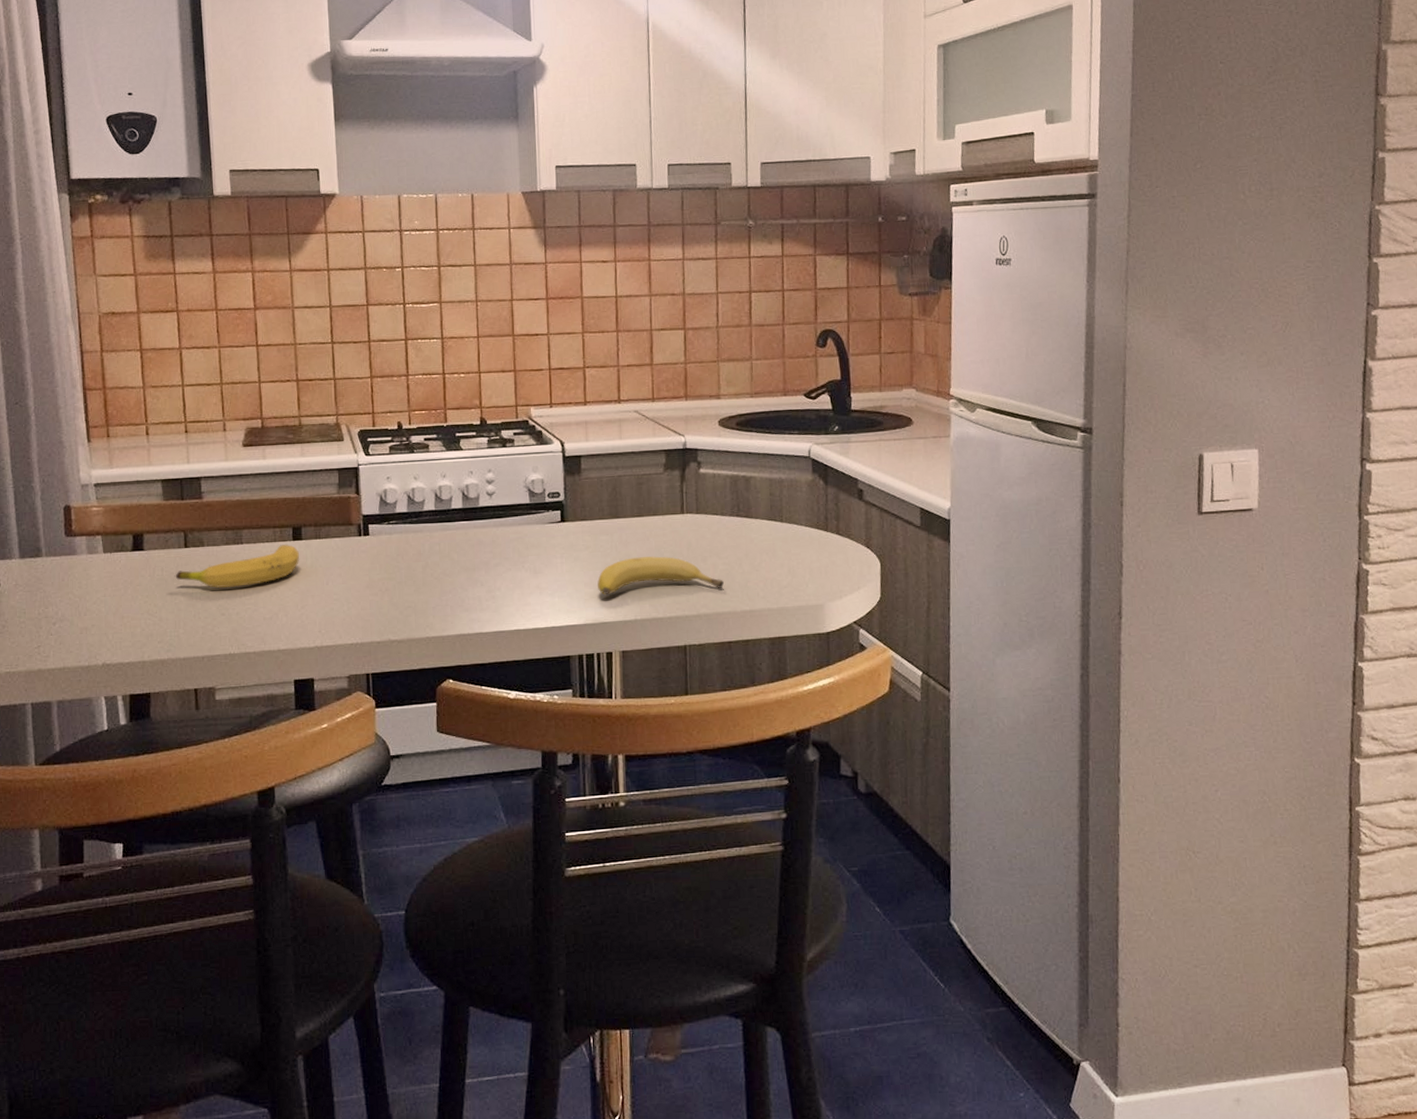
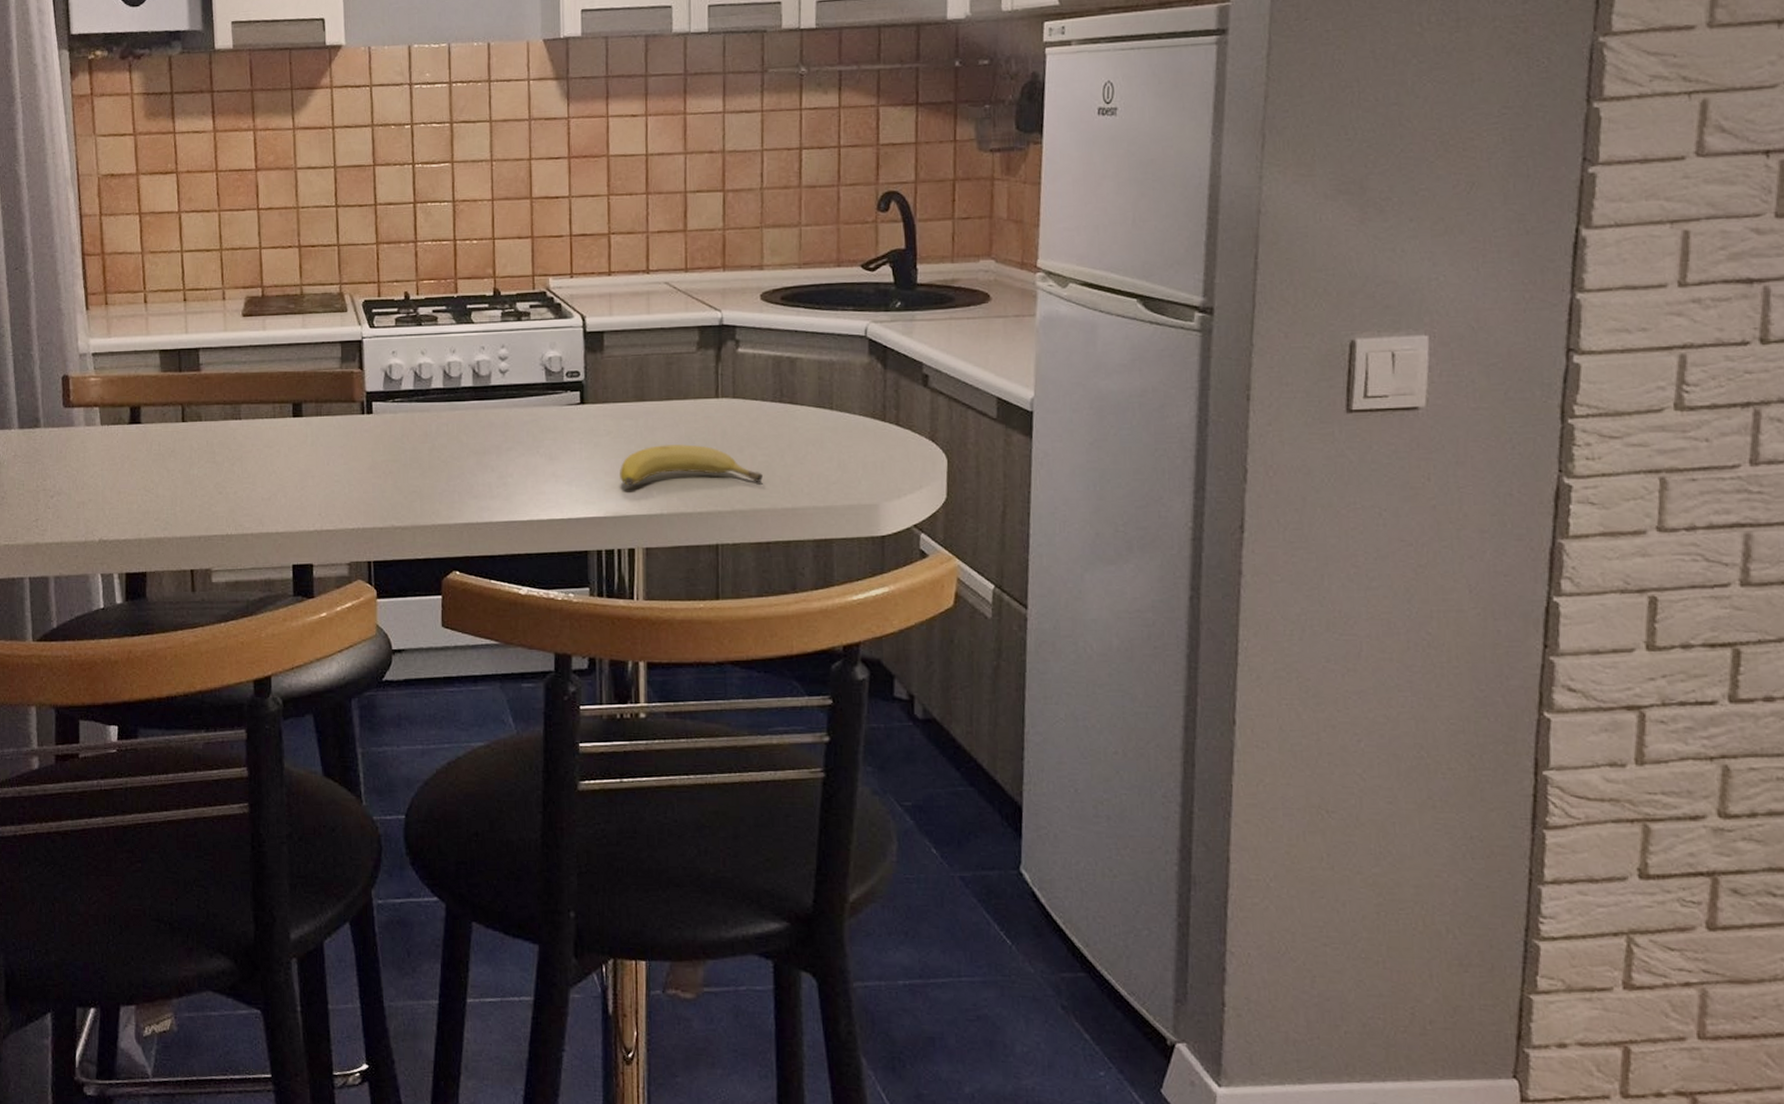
fruit: present [175,544,299,589] -> none [172,420,299,466]

